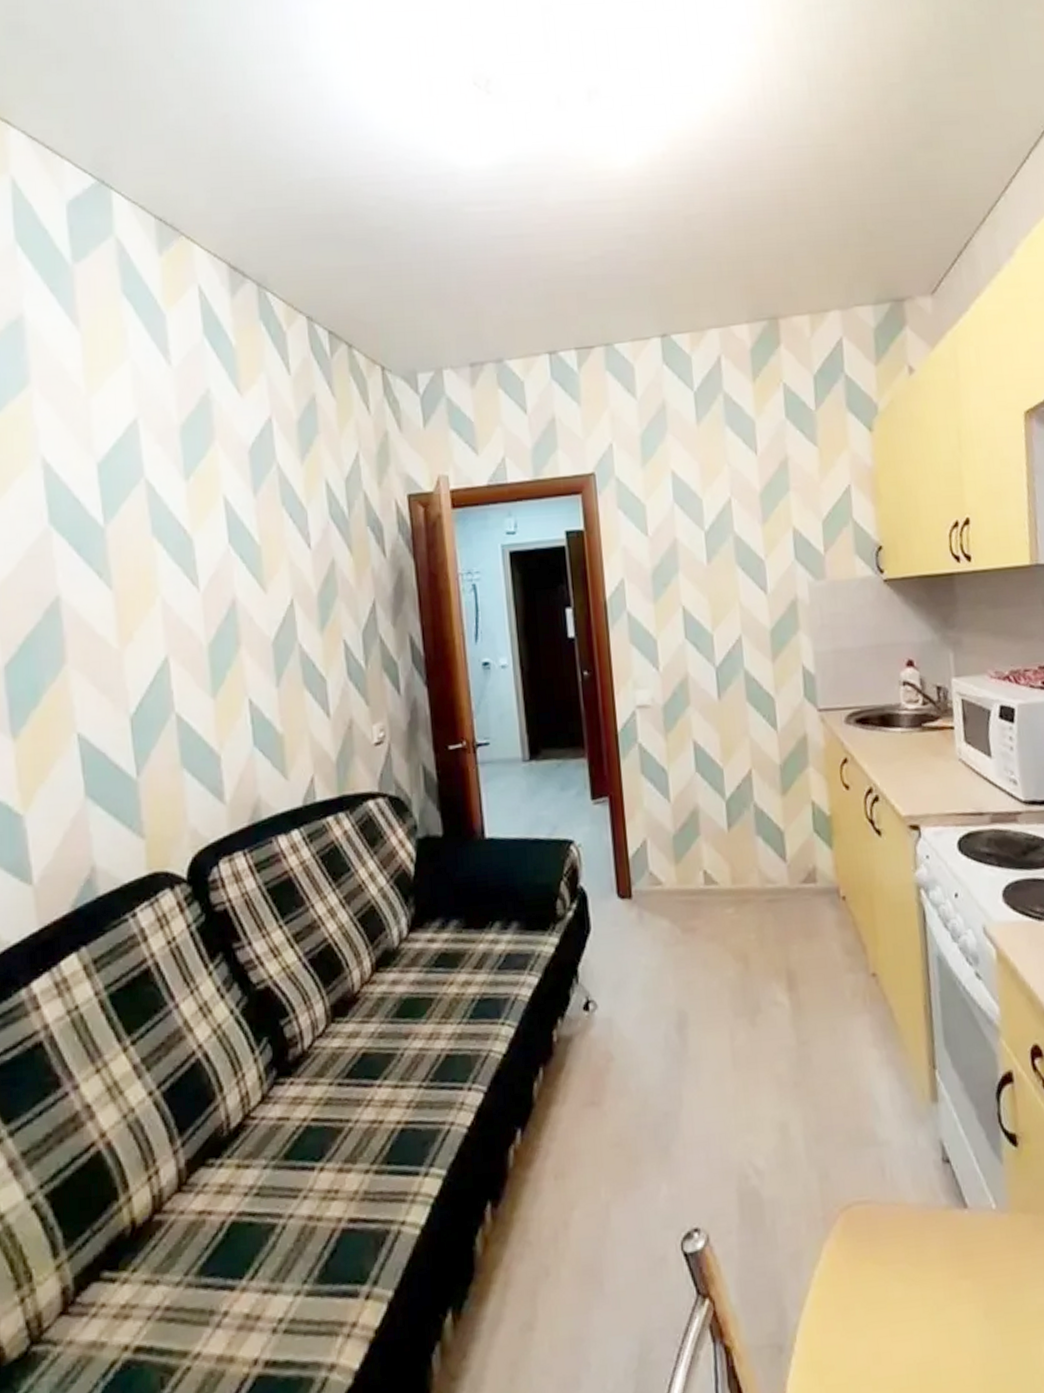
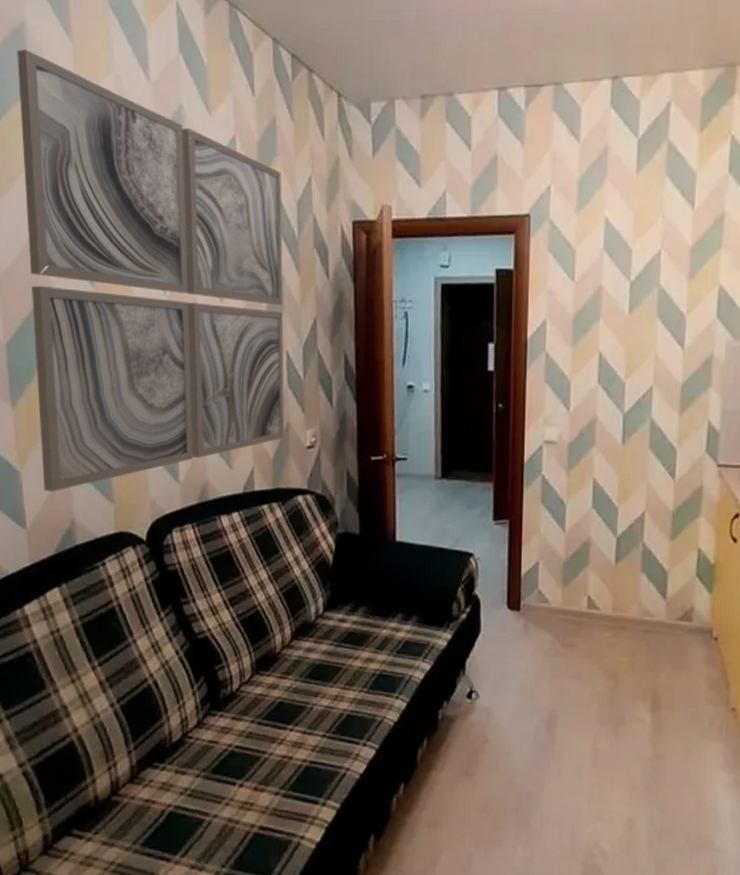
wall art: none [15,341,348,836] -> present [17,49,285,493]

